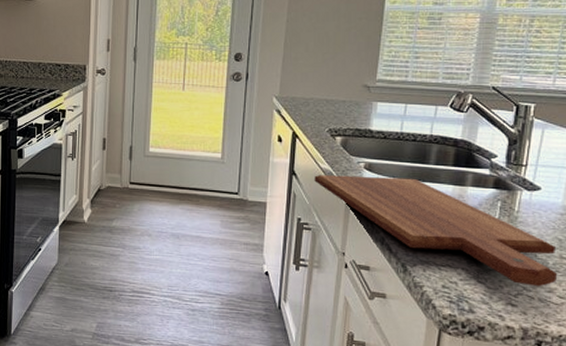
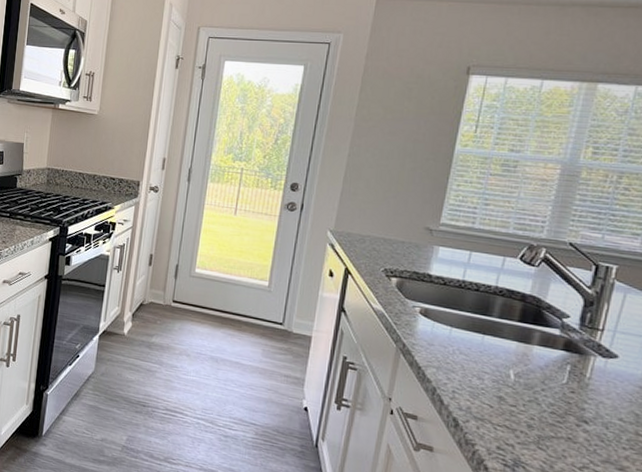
cutting board: present [314,175,558,287] -> none [364,314,632,463]

